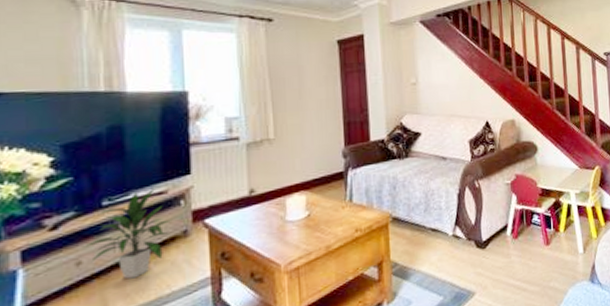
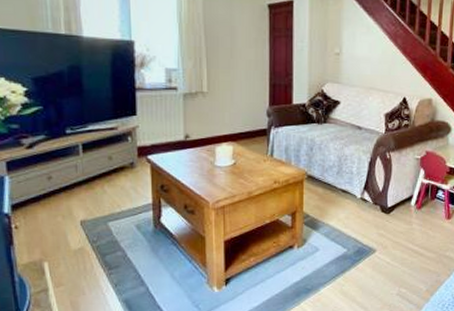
indoor plant: present [82,189,171,279] -> none [52,125,120,196]

